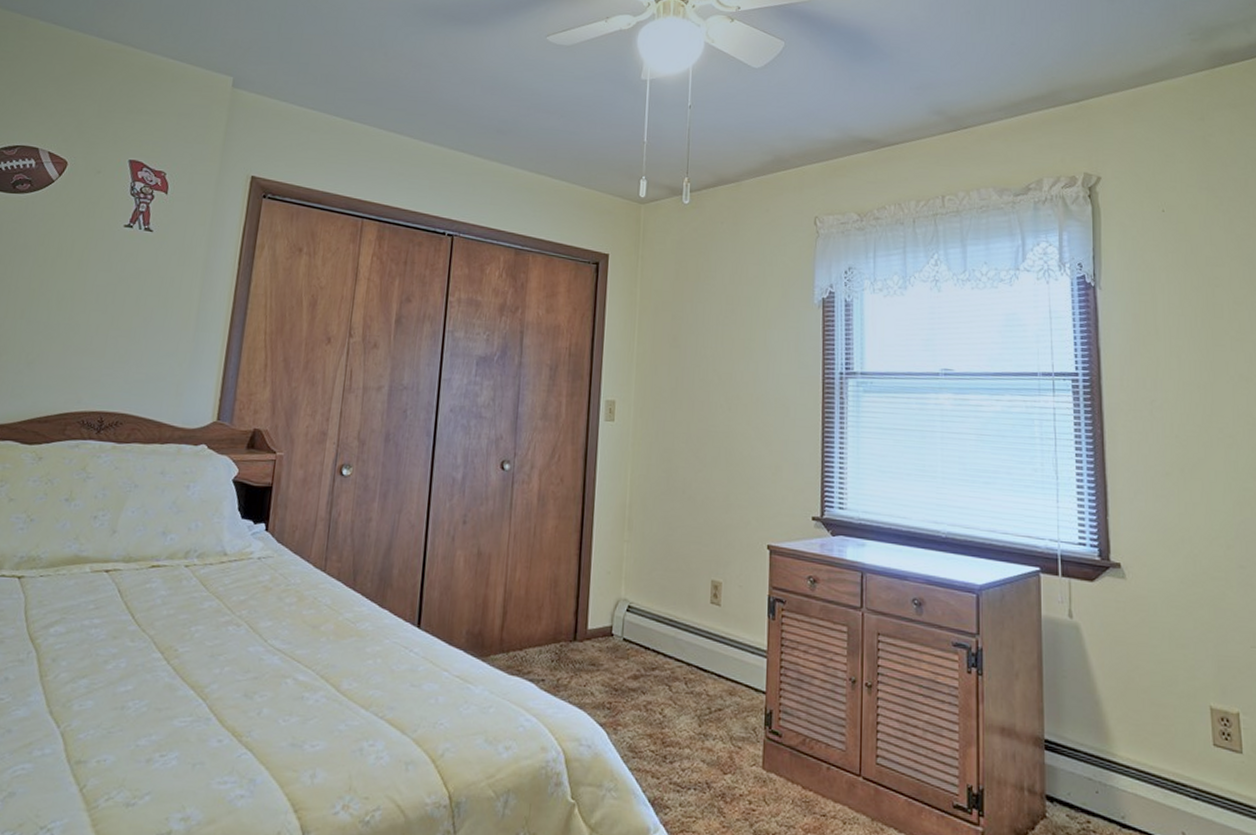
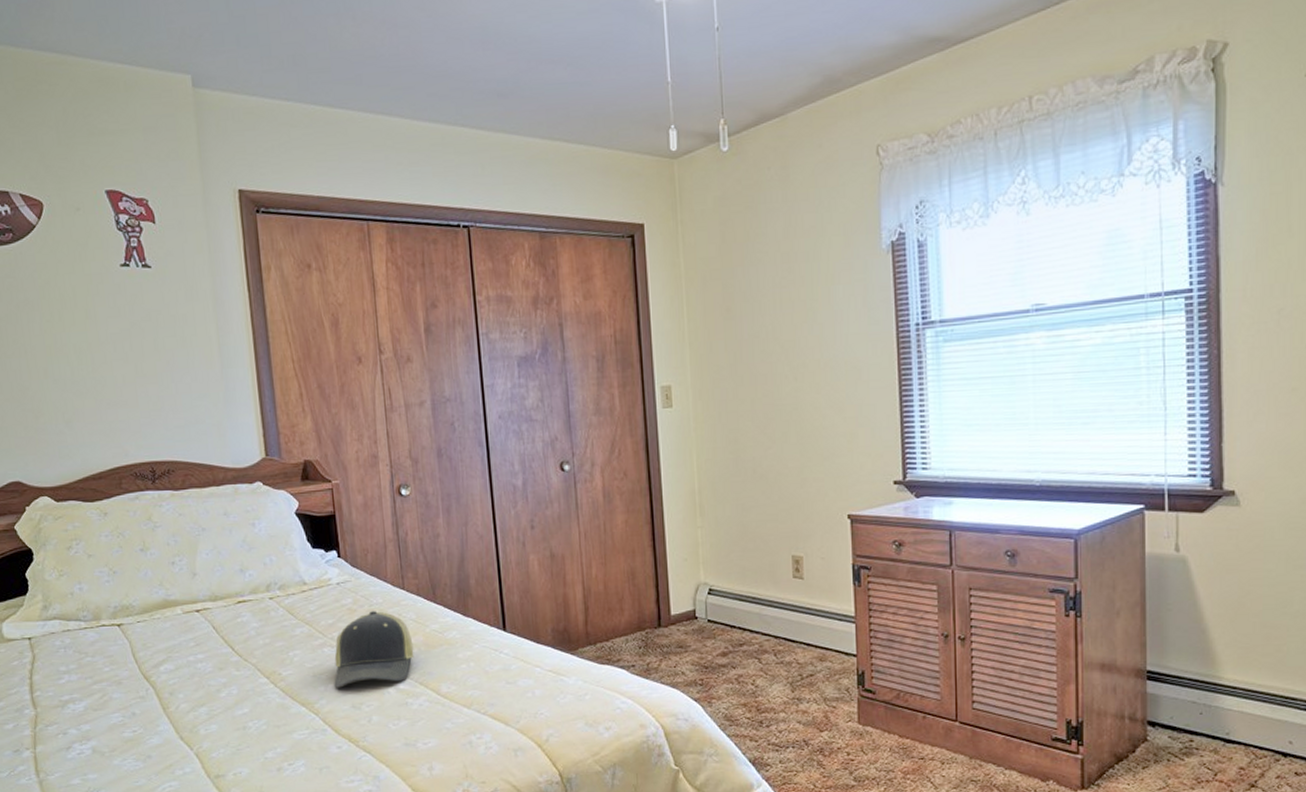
baseball cap: none [230,591,323,673] -> present [334,611,414,688]

